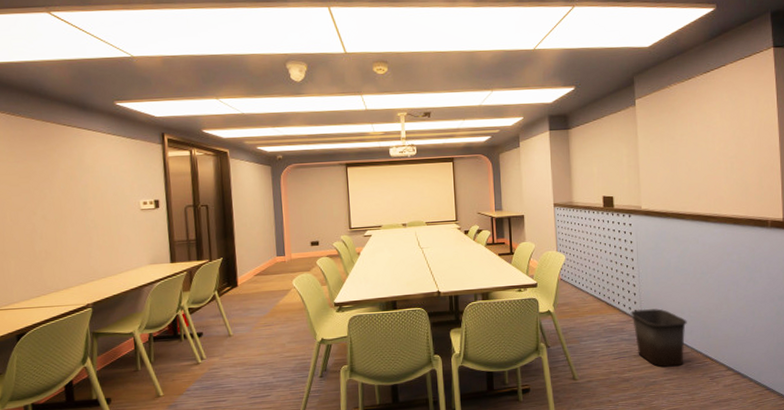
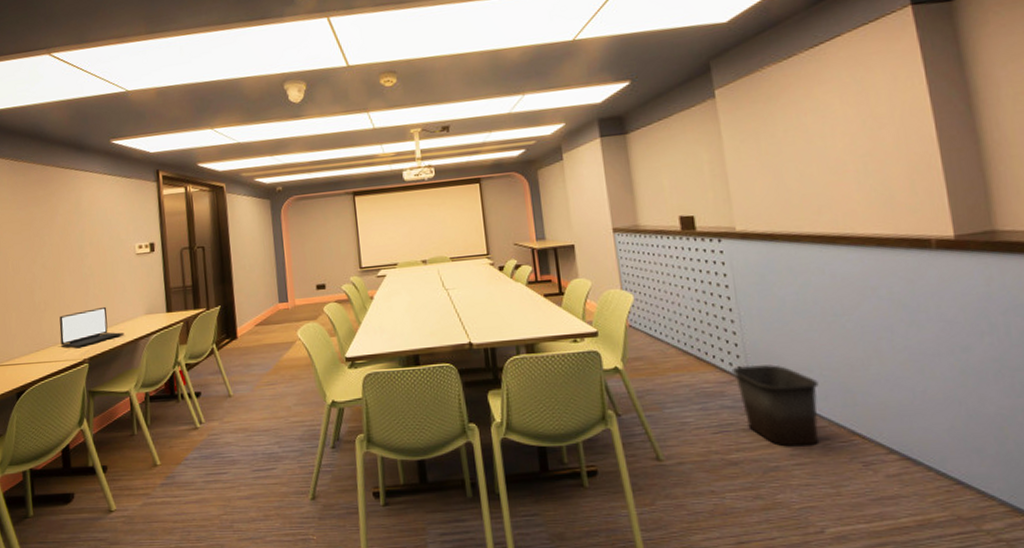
laptop: none [61,256,129,295] -> present [59,306,124,349]

